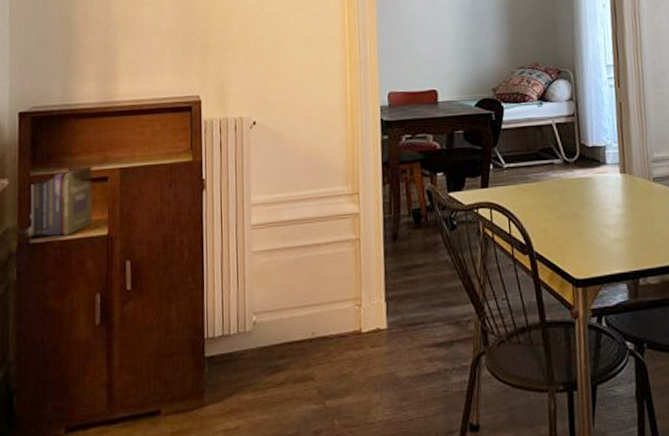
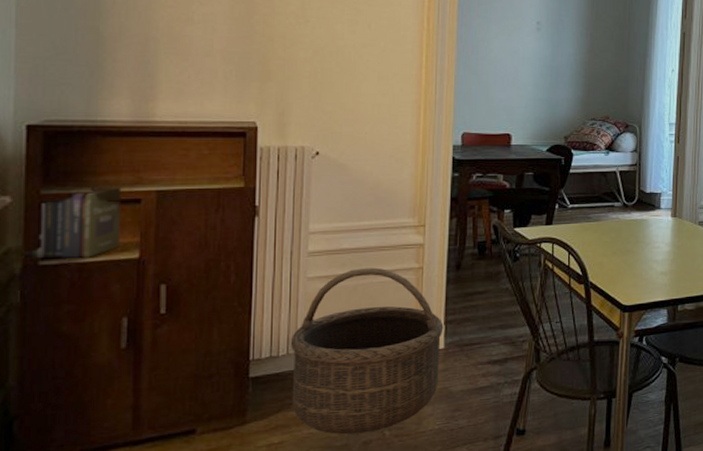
basket: none [240,240,385,423] -> present [290,267,444,435]

